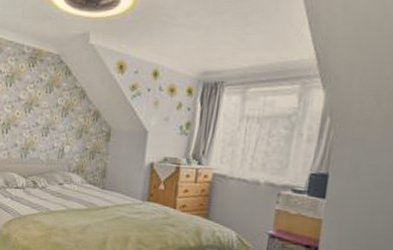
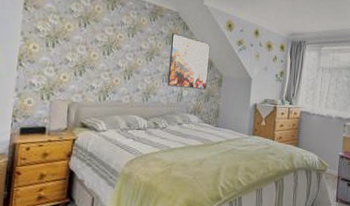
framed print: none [47,79,97,146] -> present [167,33,211,90]

